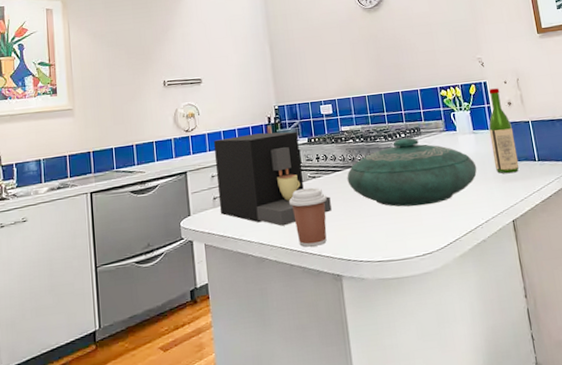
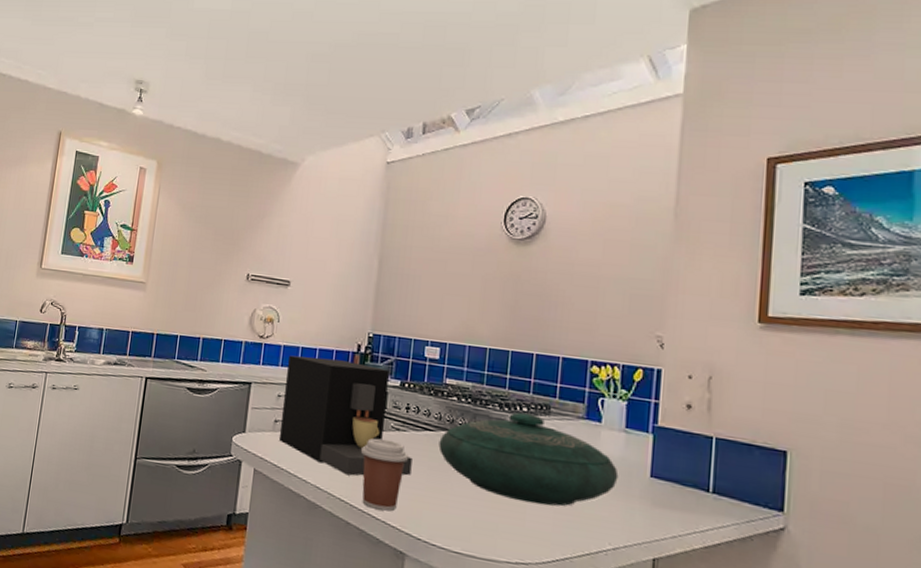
wine bottle: present [489,88,520,174] -> none [644,380,686,499]

